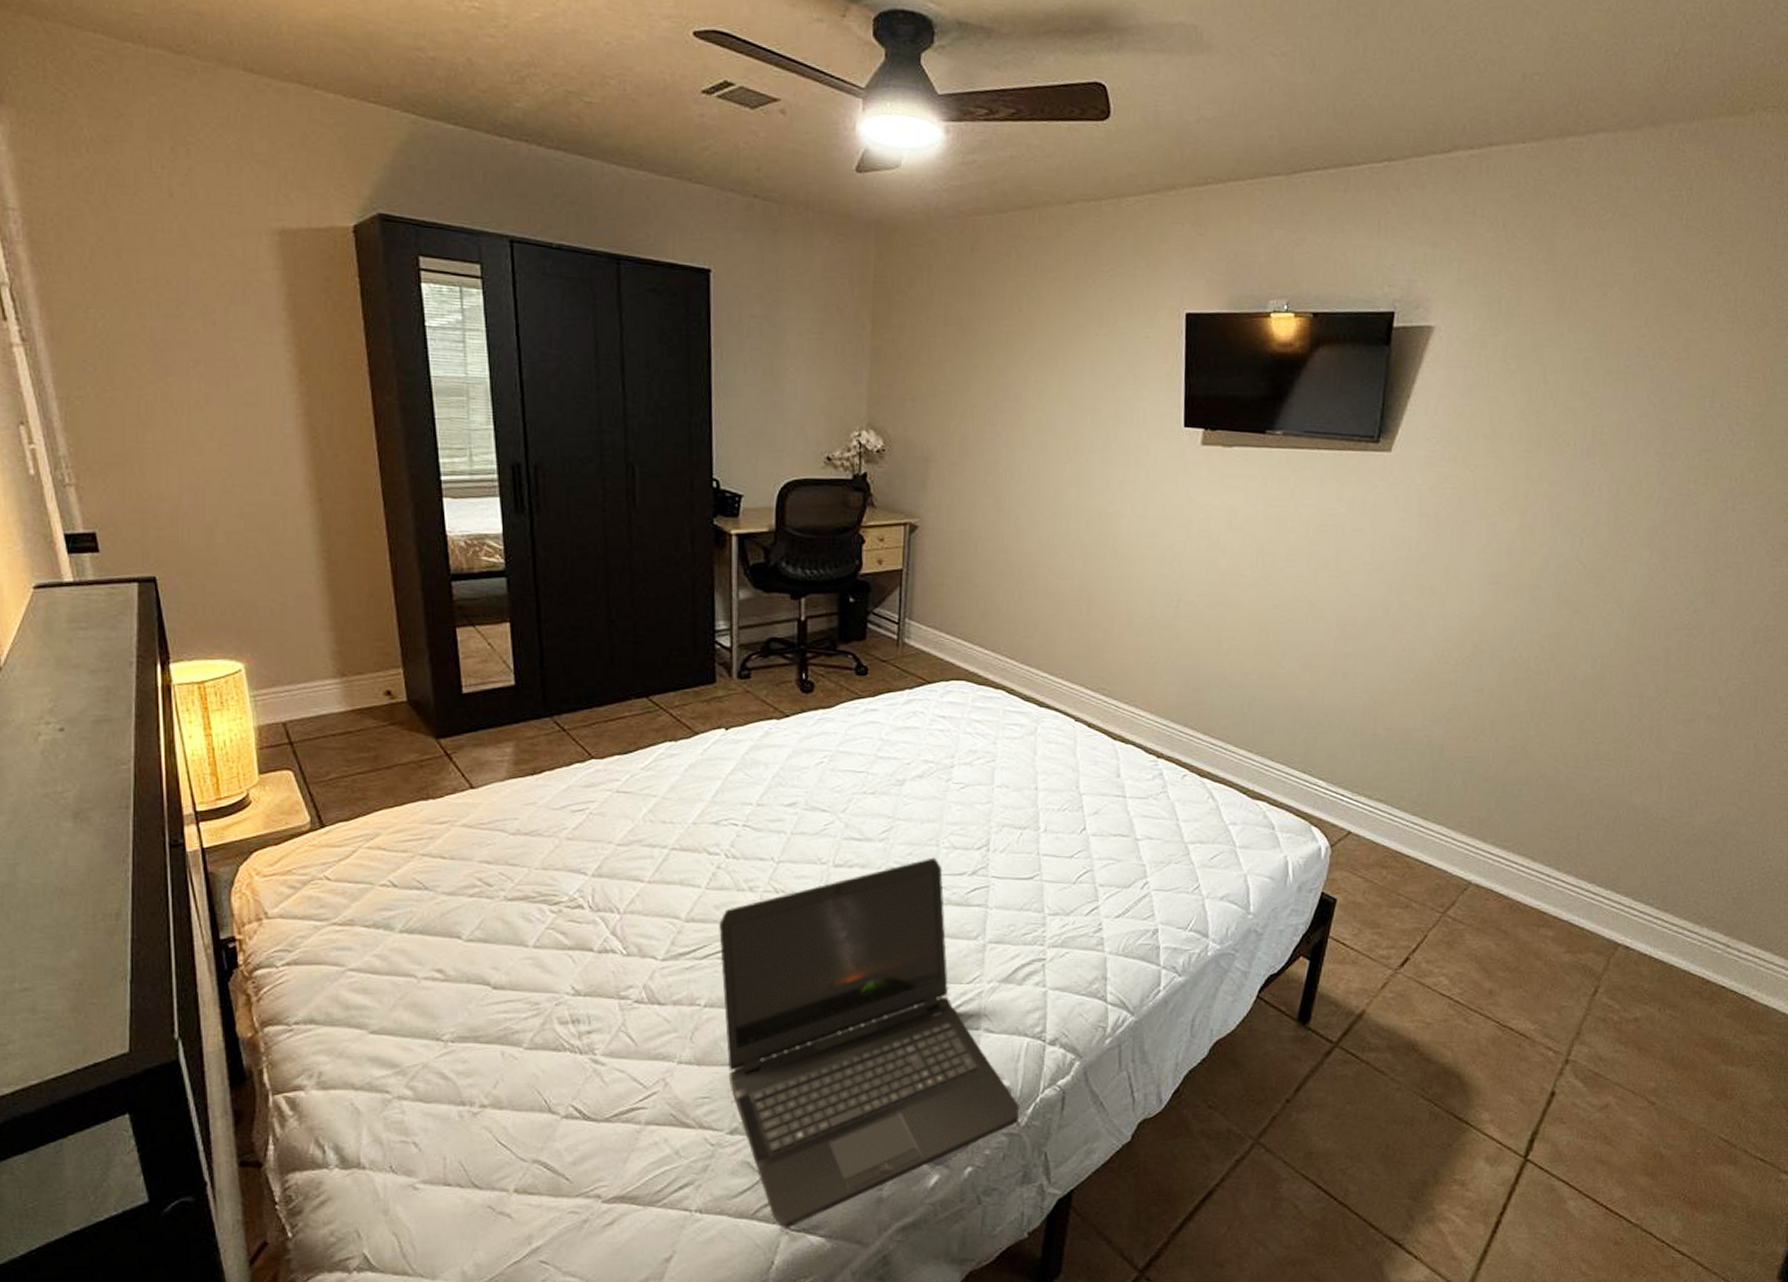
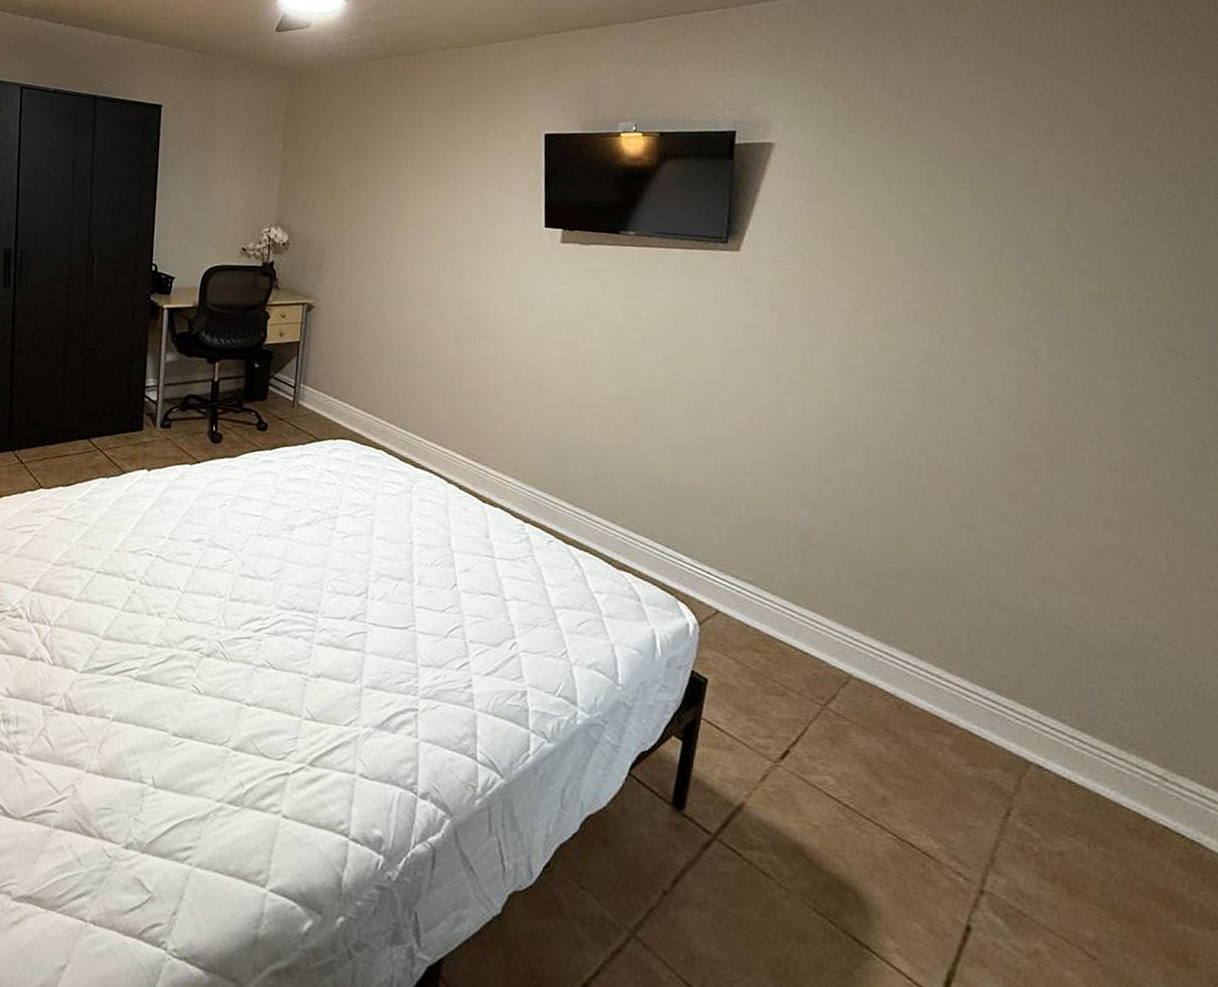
laptop computer: present [719,857,1020,1229] -> none [128,599,391,955]

